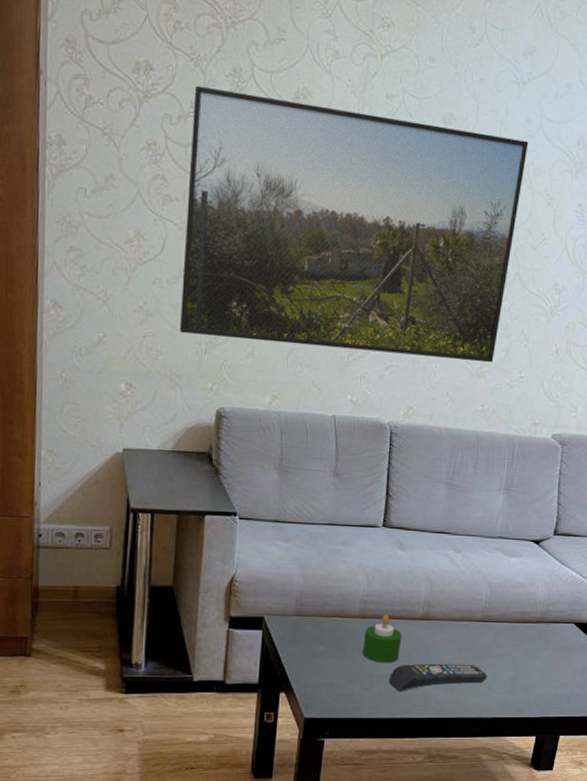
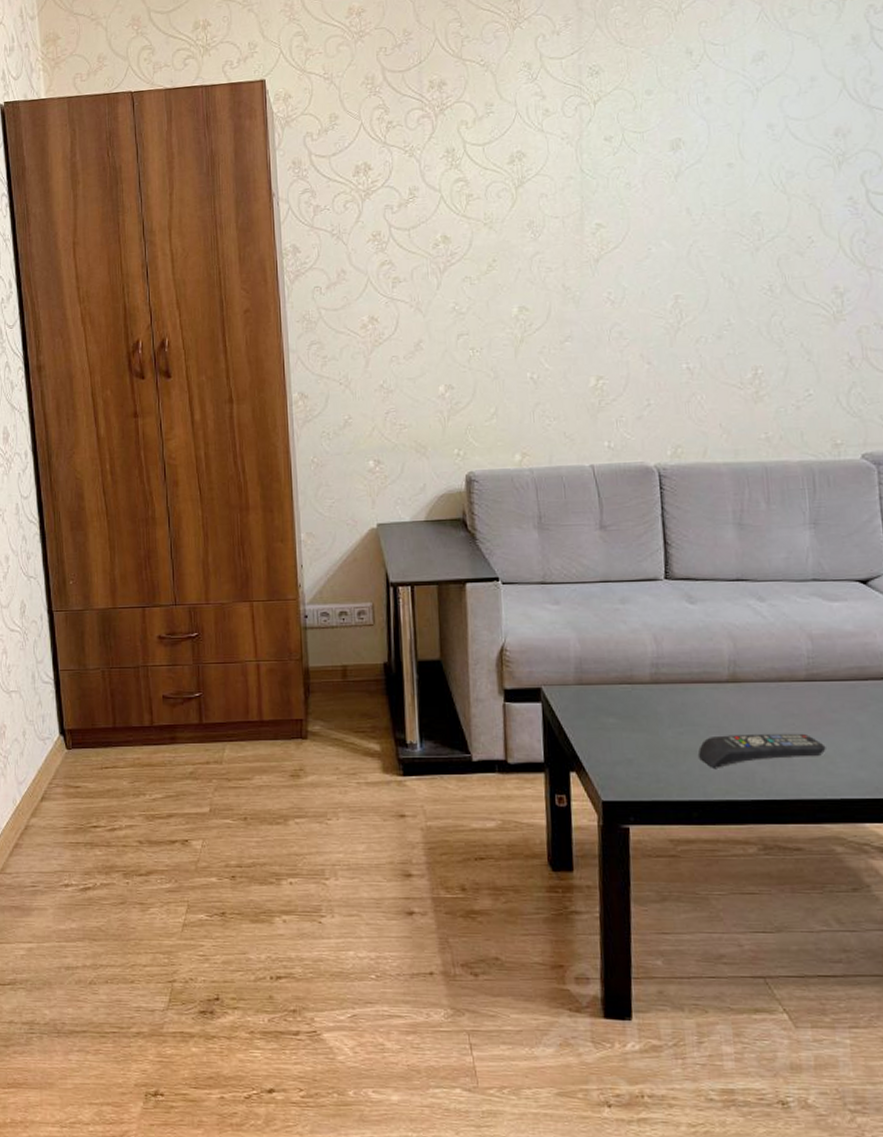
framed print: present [180,85,529,363] -> none [411,146,775,404]
candle: present [362,614,402,663] -> none [660,678,708,735]

